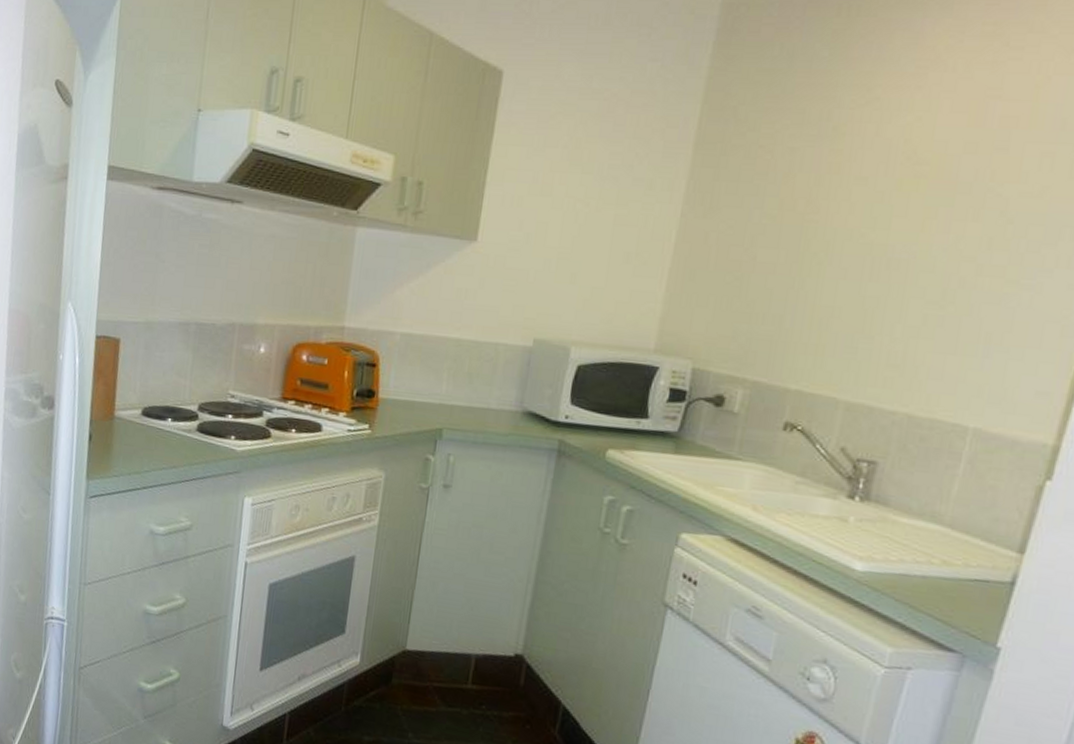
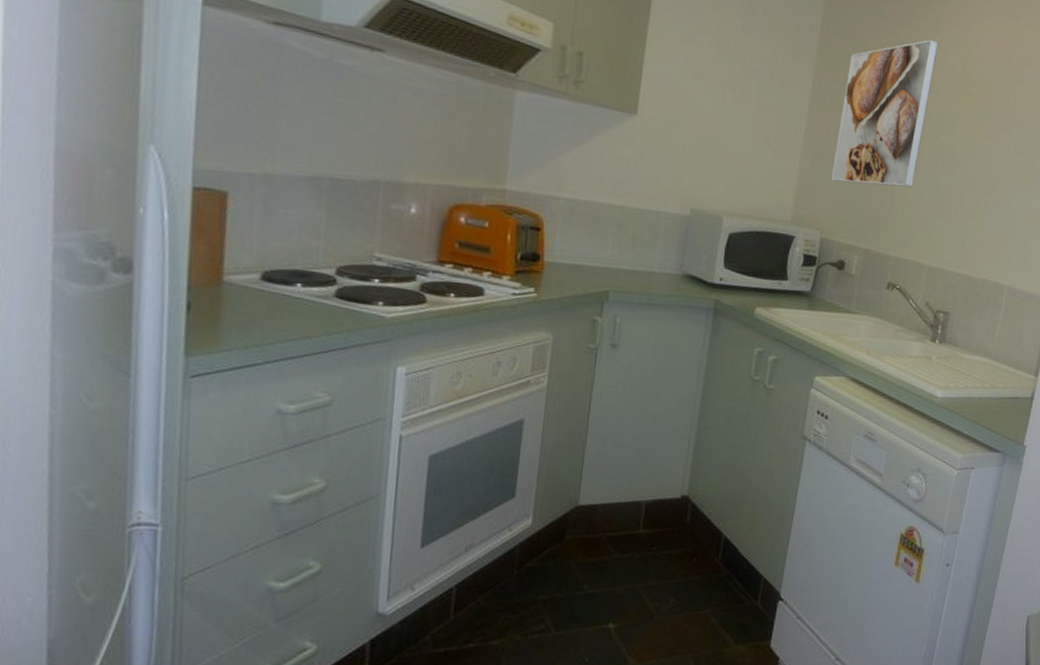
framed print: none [708,112,869,303] -> present [831,39,939,188]

